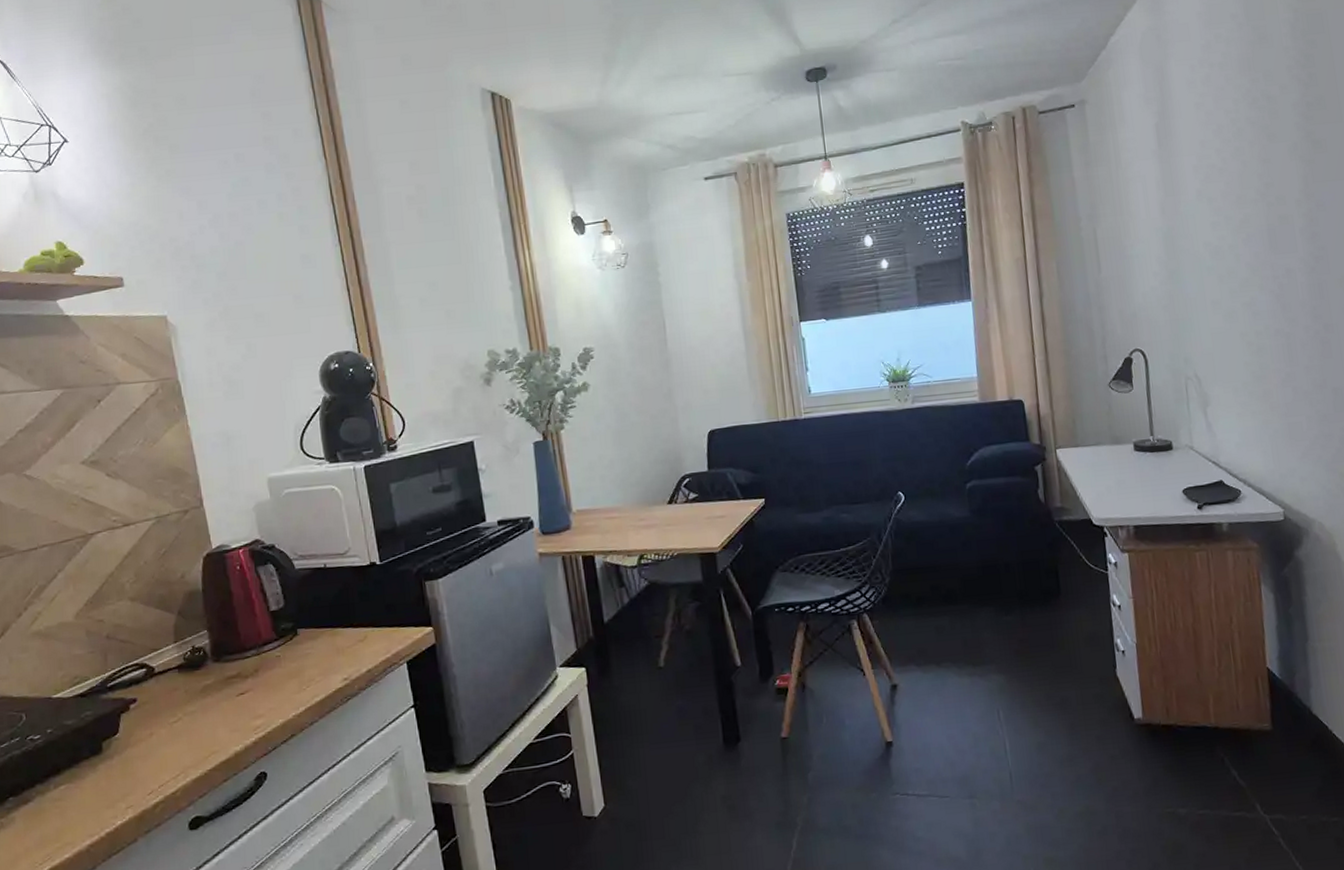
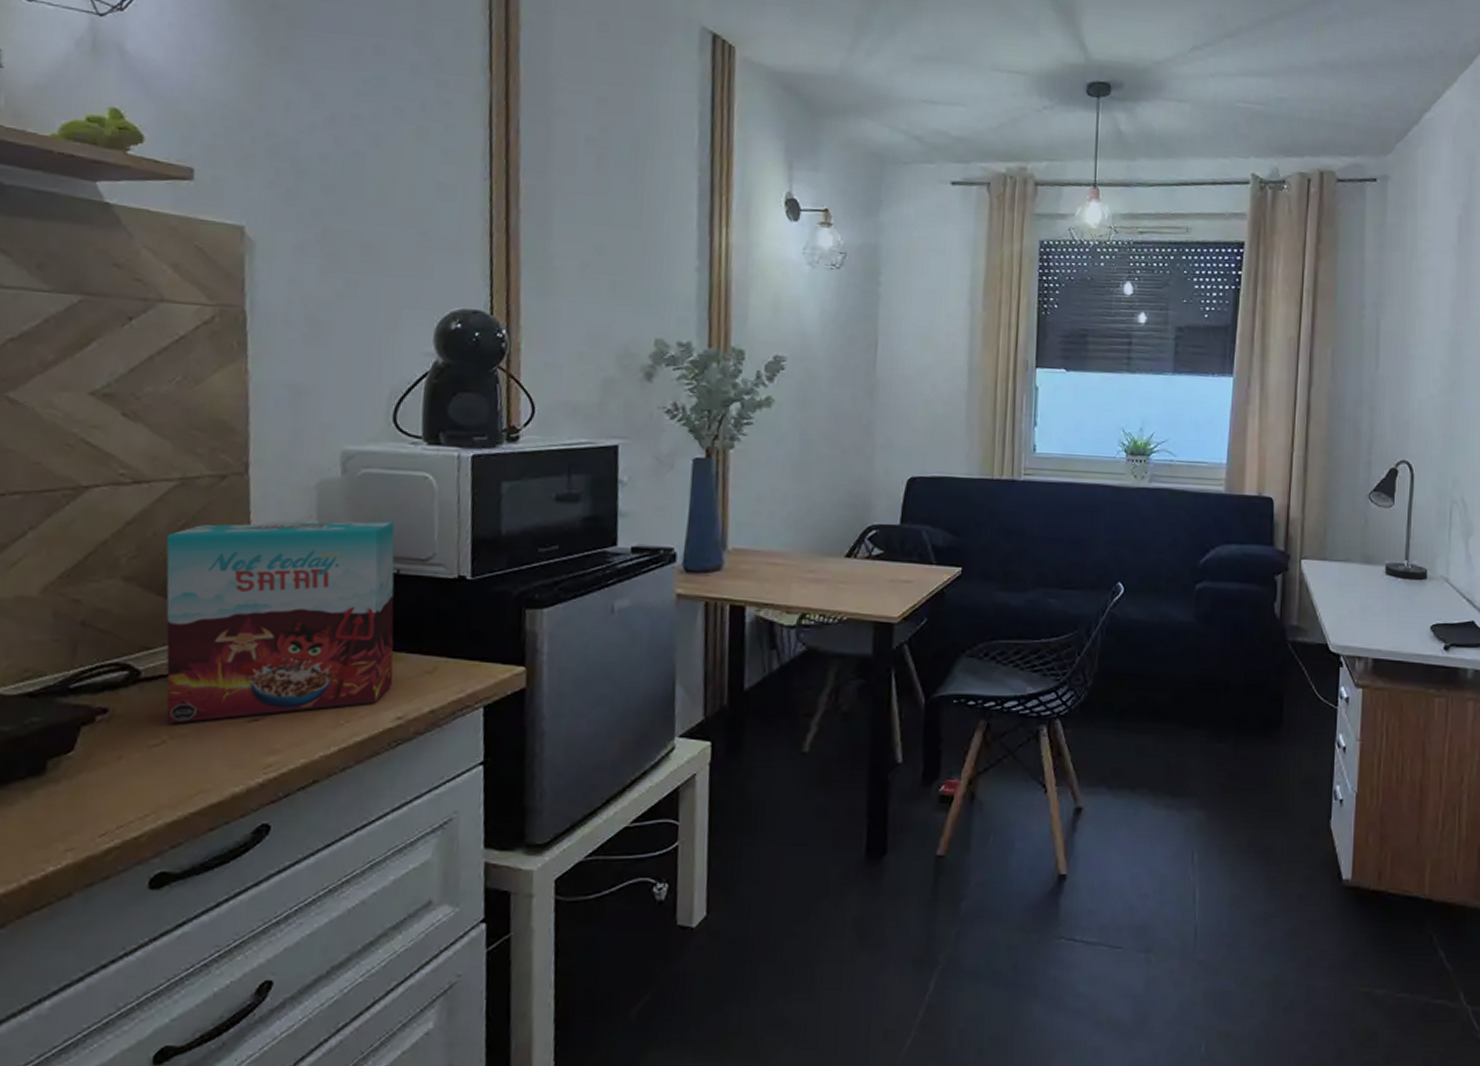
cereal box: none [154,527,336,705] -> present [166,520,395,724]

